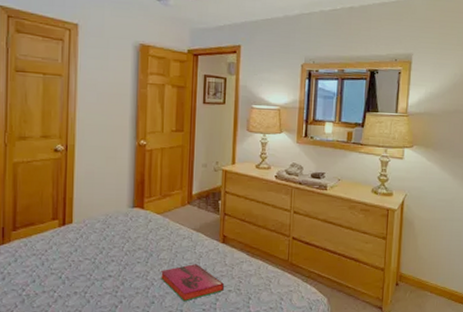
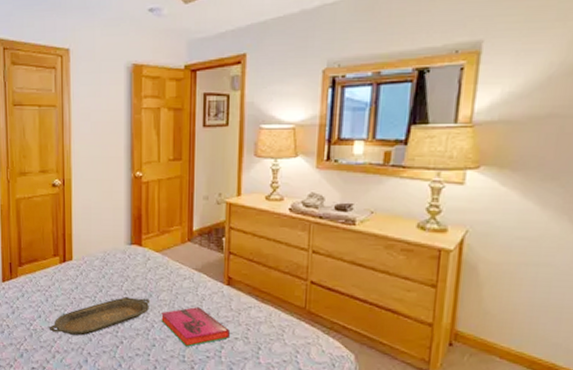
serving tray: none [43,257,151,298] -> present [49,297,150,336]

